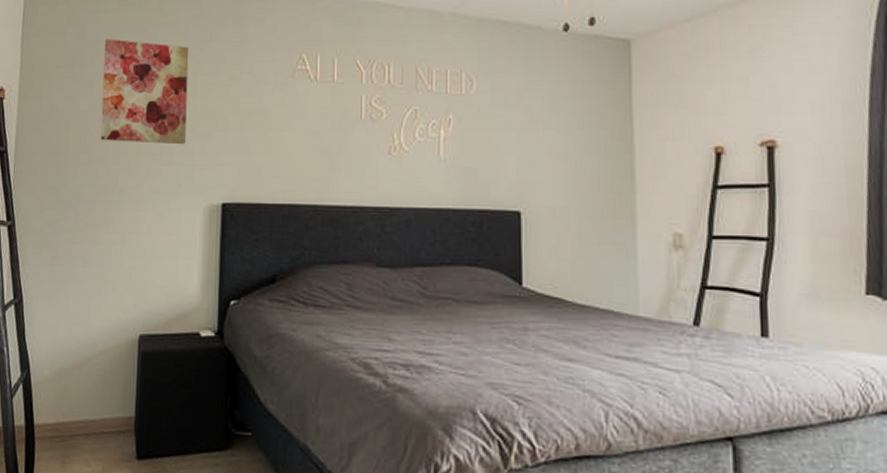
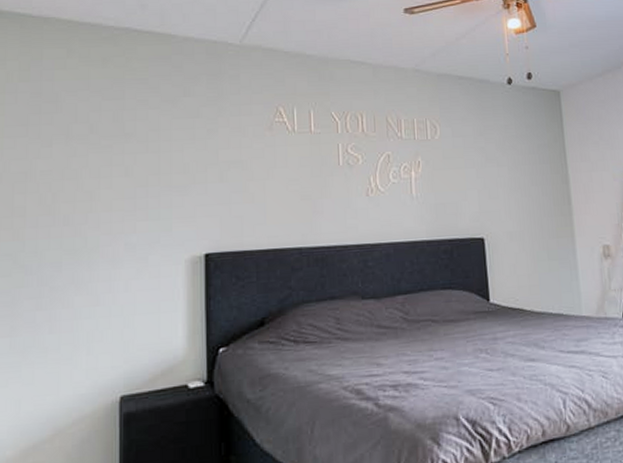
wall art: present [100,39,189,145] -> none [64,95,162,200]

